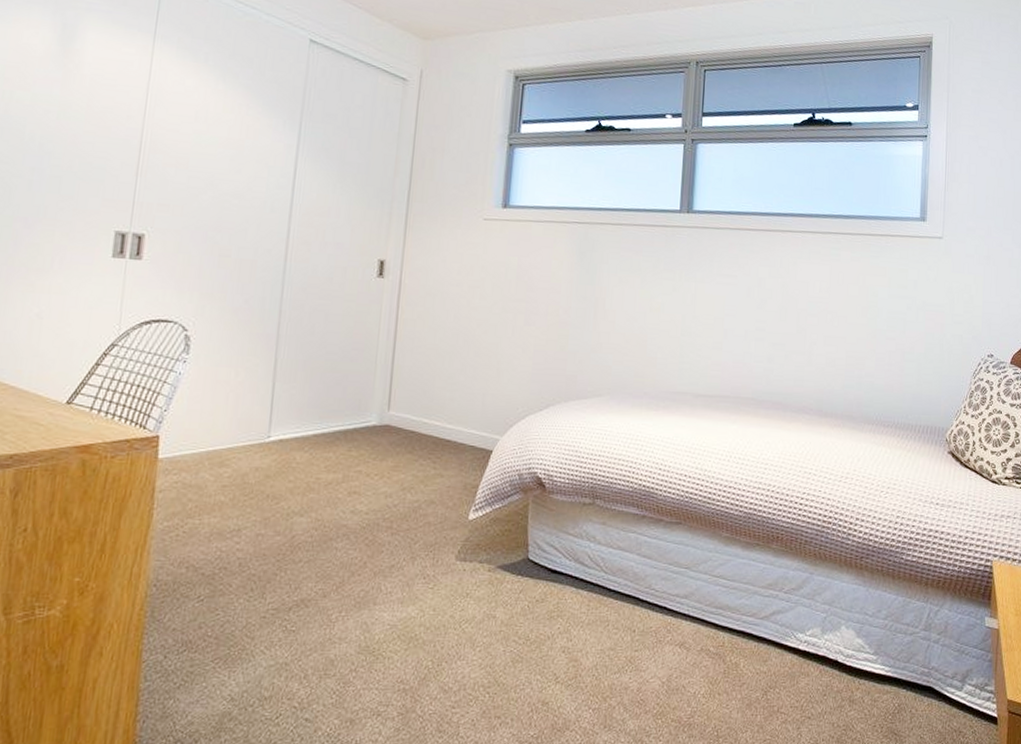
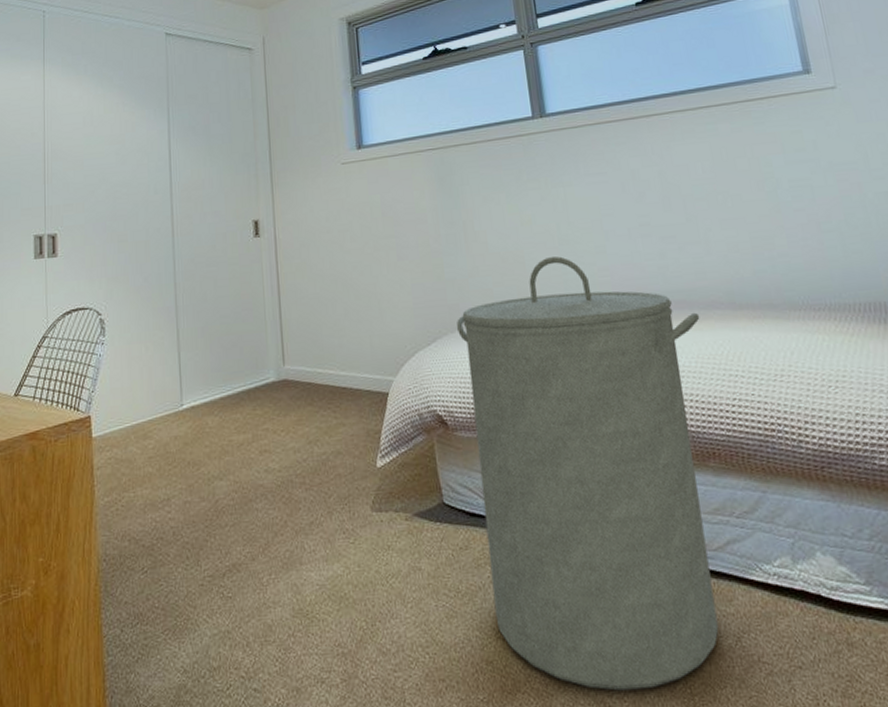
laundry hamper: none [558,345,791,732] -> present [457,256,719,691]

